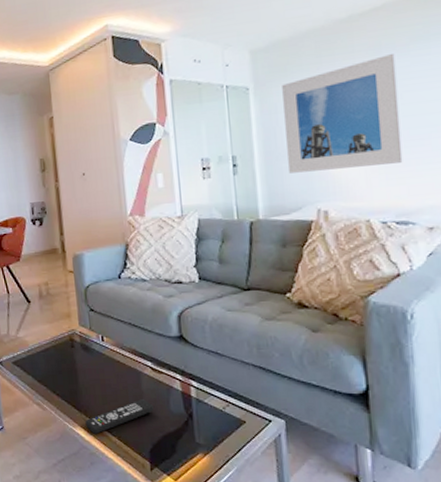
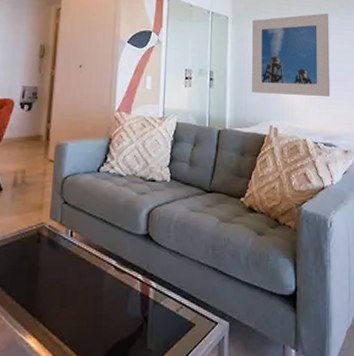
remote control: present [85,399,154,434] -> none [37,301,111,343]

